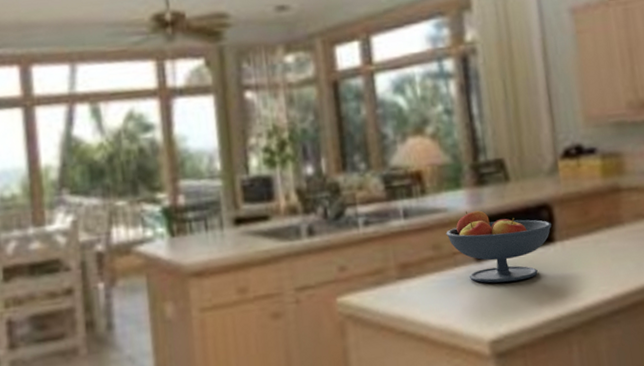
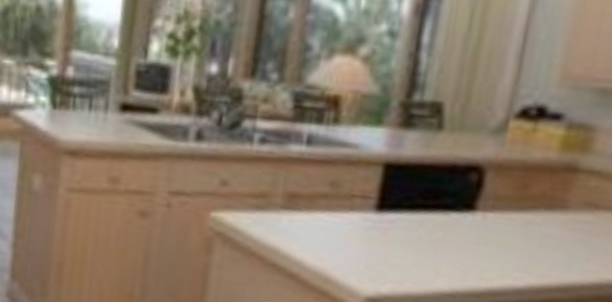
fruit bowl: present [446,210,552,283] -> none [349,152,478,243]

